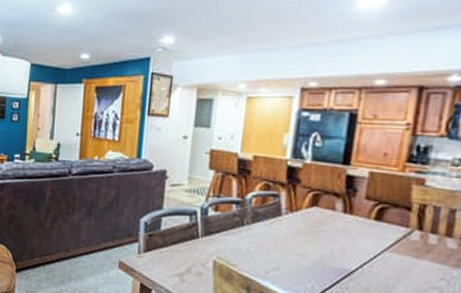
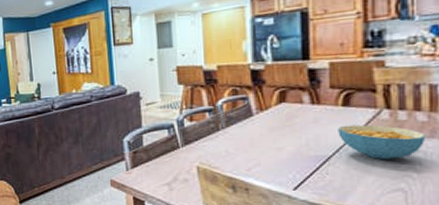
cereal bowl: none [365,240,453,284] -> present [338,124,426,160]

